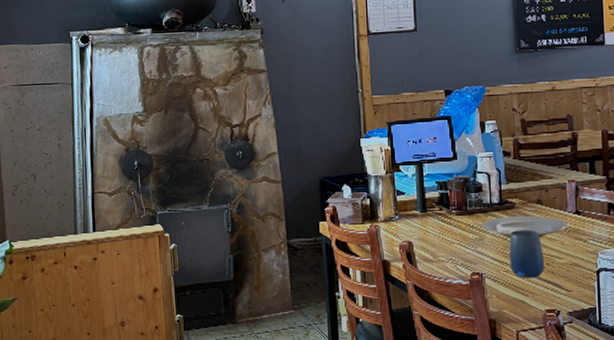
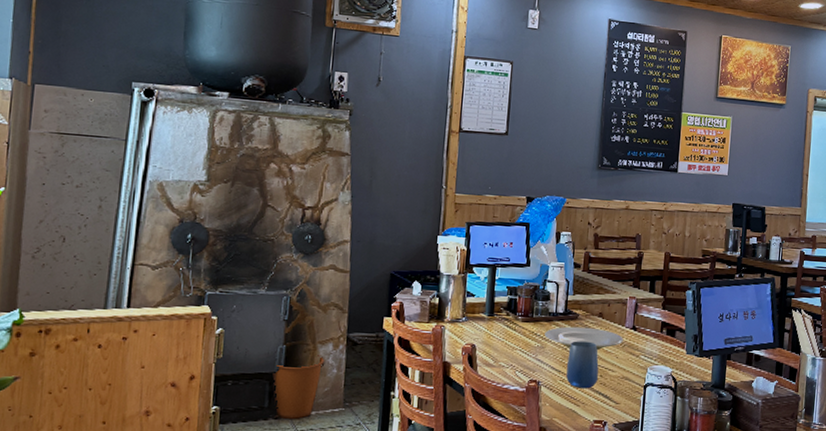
bucket: none [225,262,271,324] -> present [272,355,325,420]

